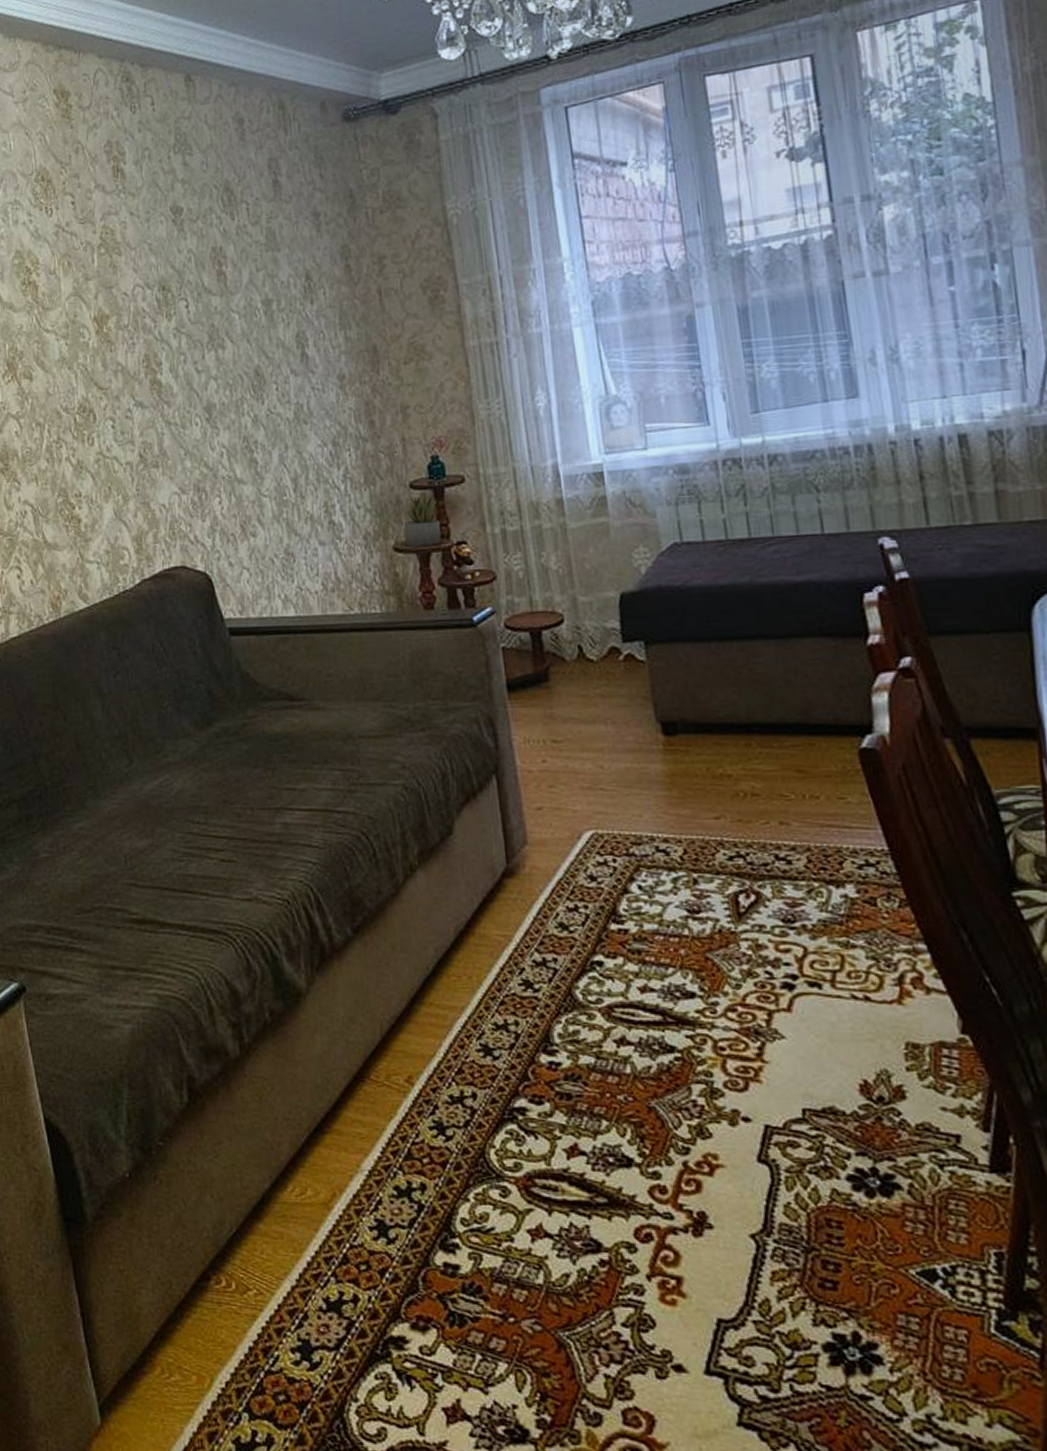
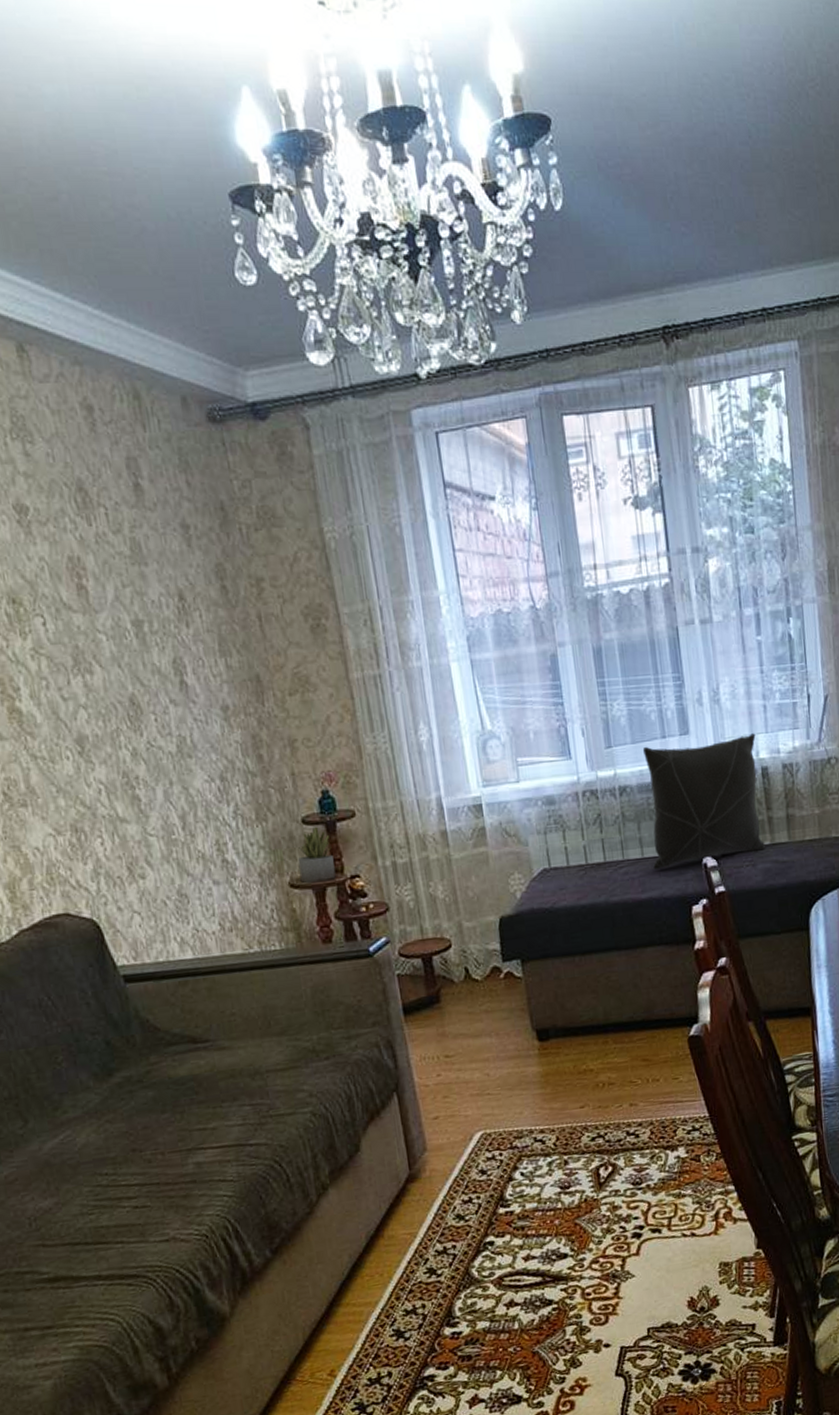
pillow: none [798,395,965,550] -> present [642,733,765,871]

